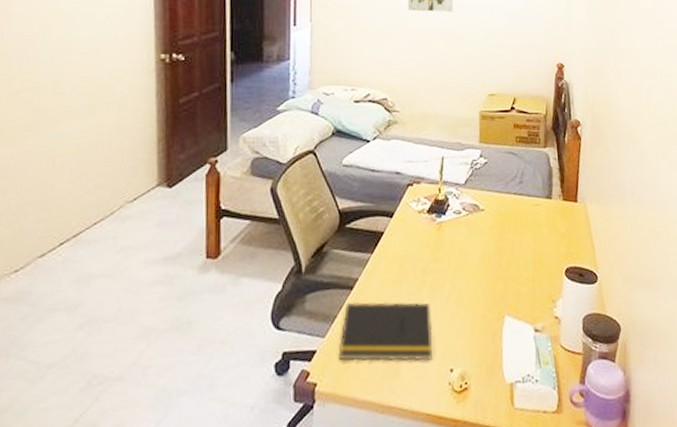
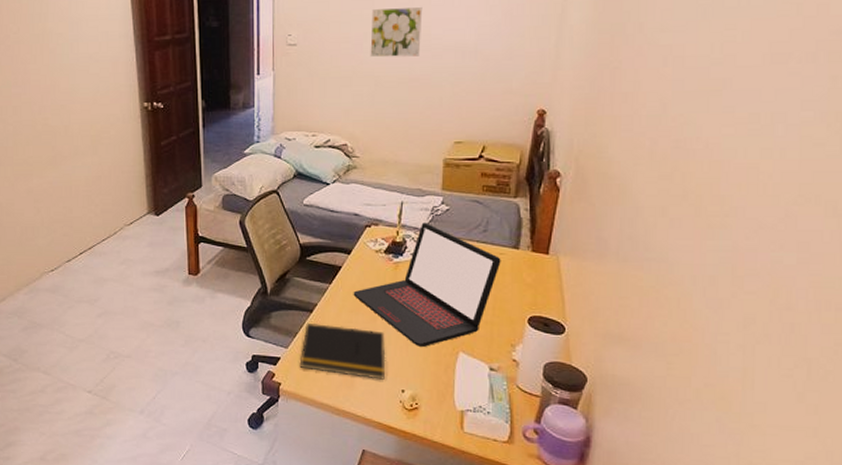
laptop: none [396,177,537,315] -> present [353,222,501,347]

